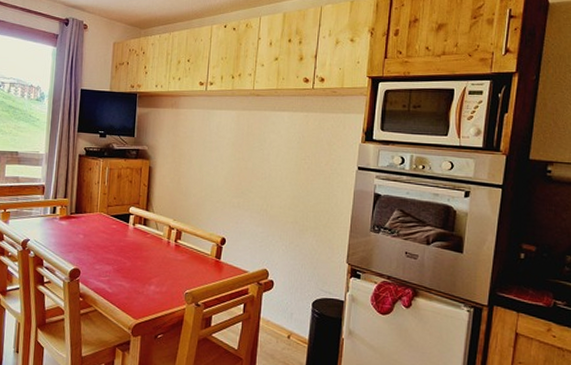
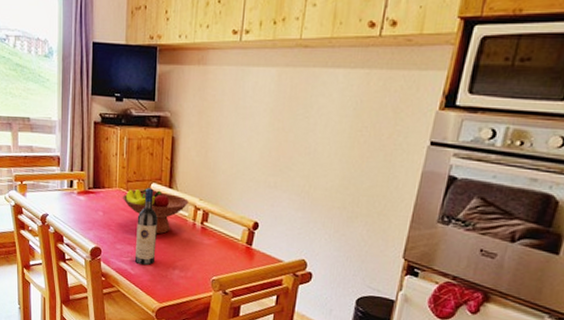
fruit bowl: none [103,211,164,253] -> present [123,188,189,234]
wine bottle: none [112,211,135,283] -> present [134,188,158,265]

